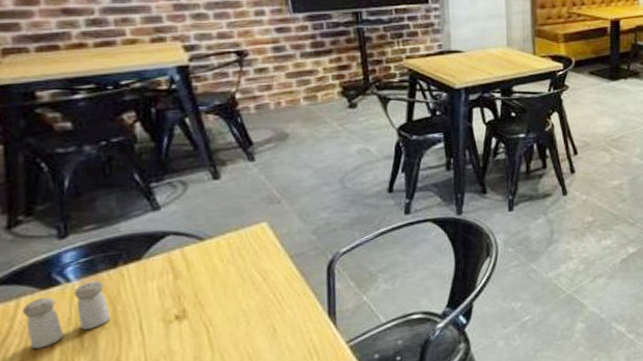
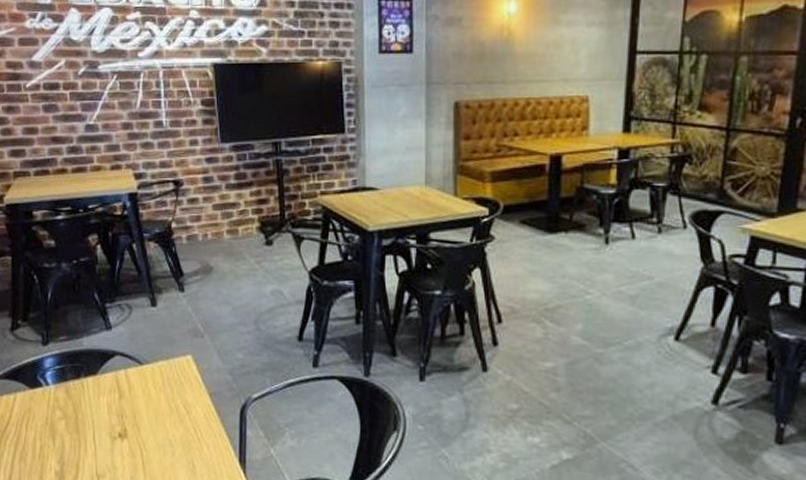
salt and pepper shaker: present [23,280,111,349] -> none [18,387,74,441]

